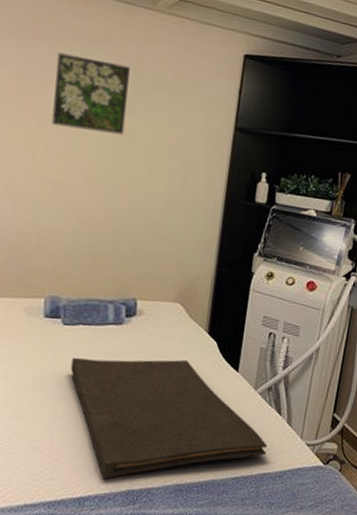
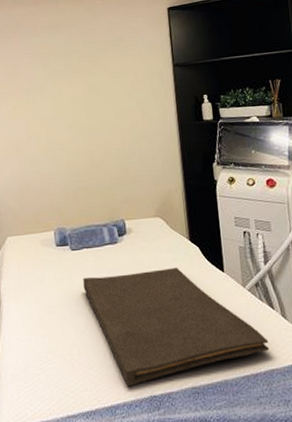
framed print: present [51,52,130,135] -> none [33,39,89,95]

